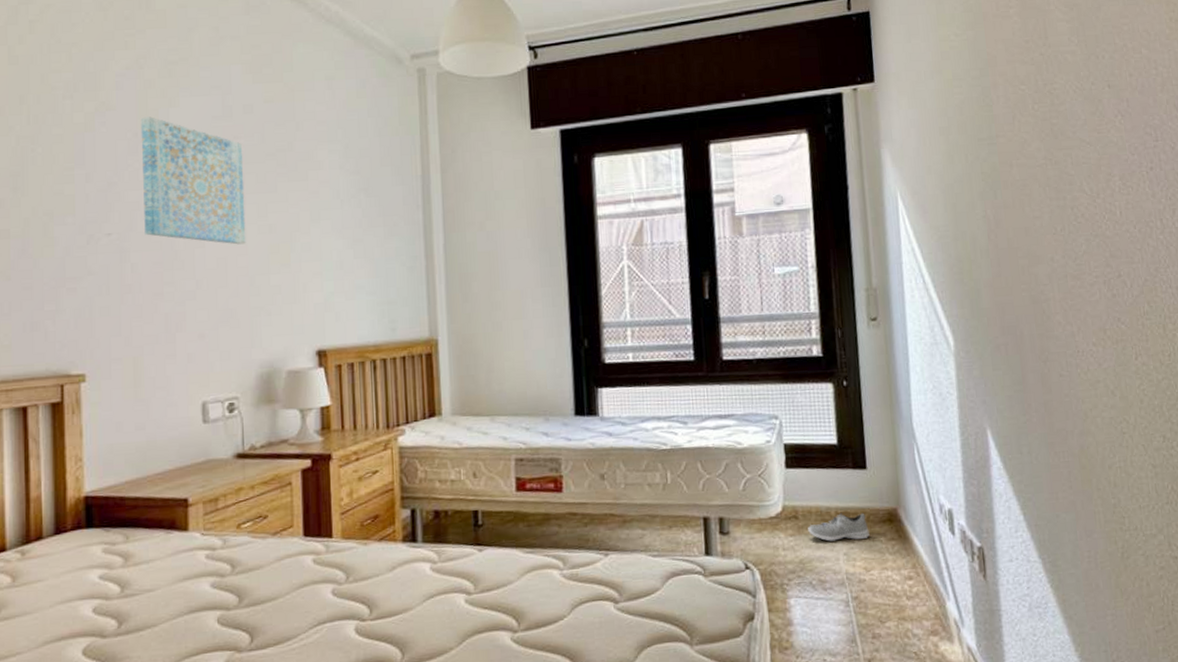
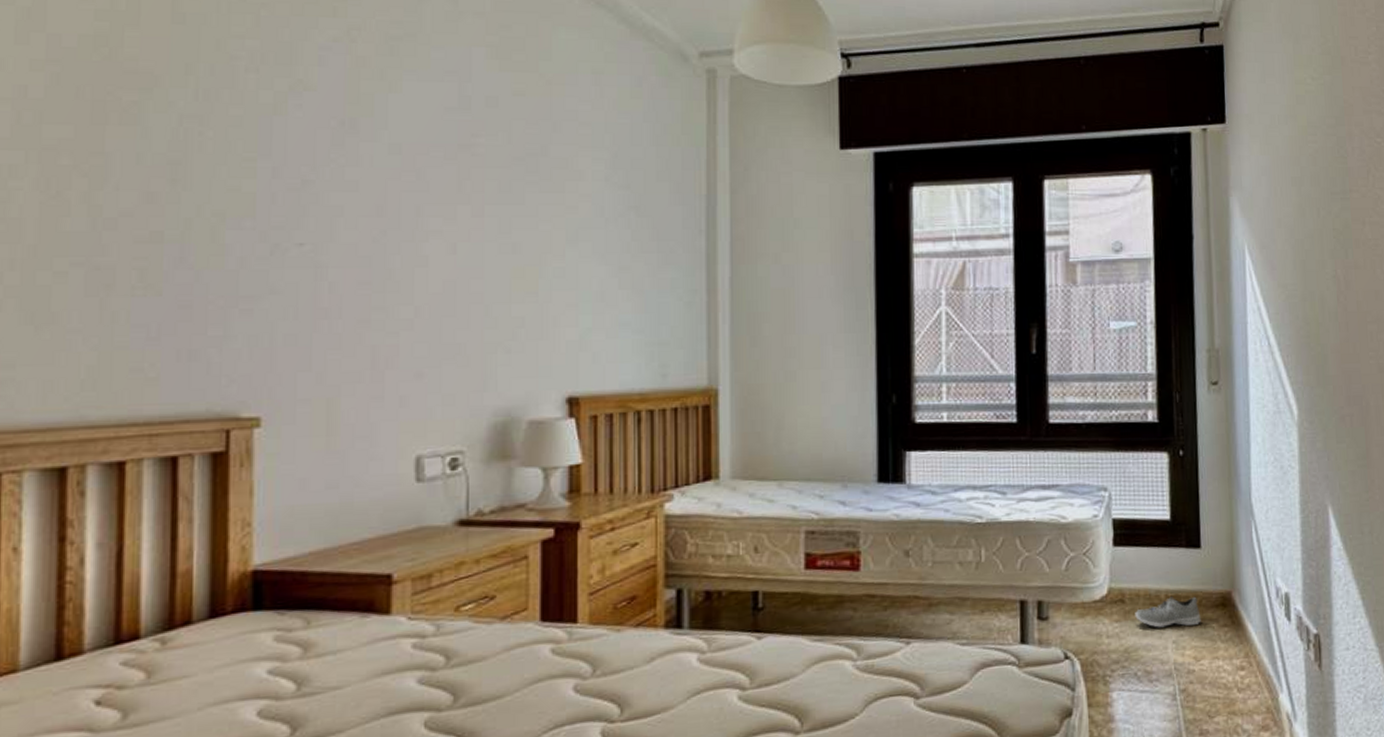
wall art: present [140,116,246,245] -> none [349,102,483,266]

